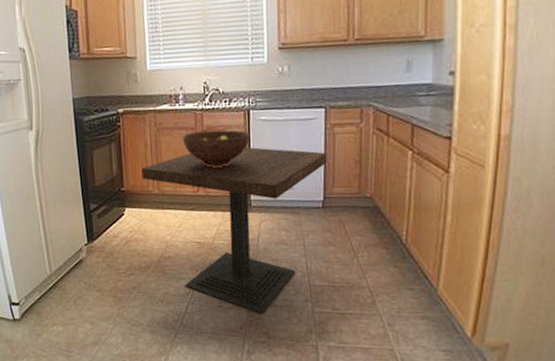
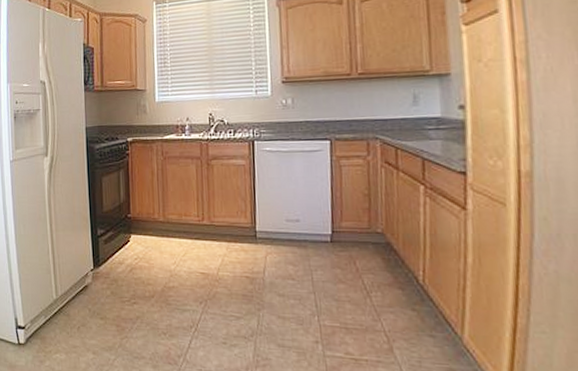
side table: present [141,147,327,314] -> none [148,178,335,354]
fruit bowl: present [182,129,250,168] -> none [188,159,255,197]

